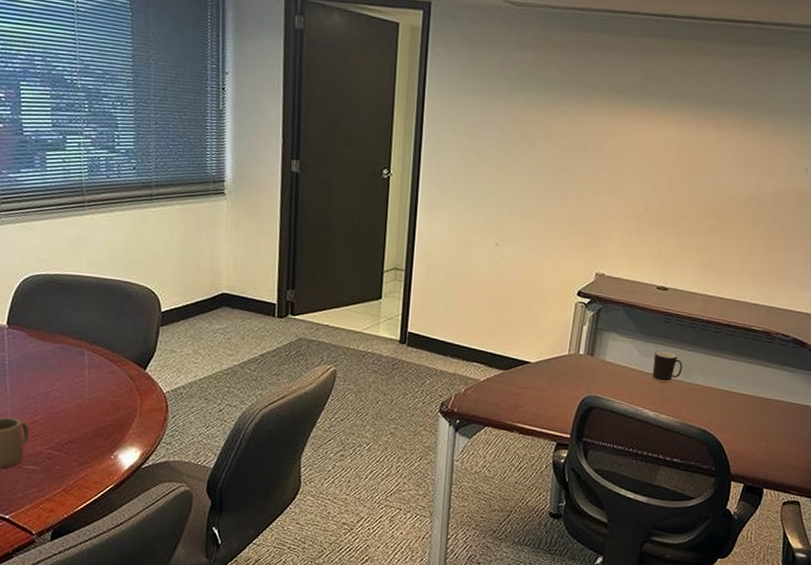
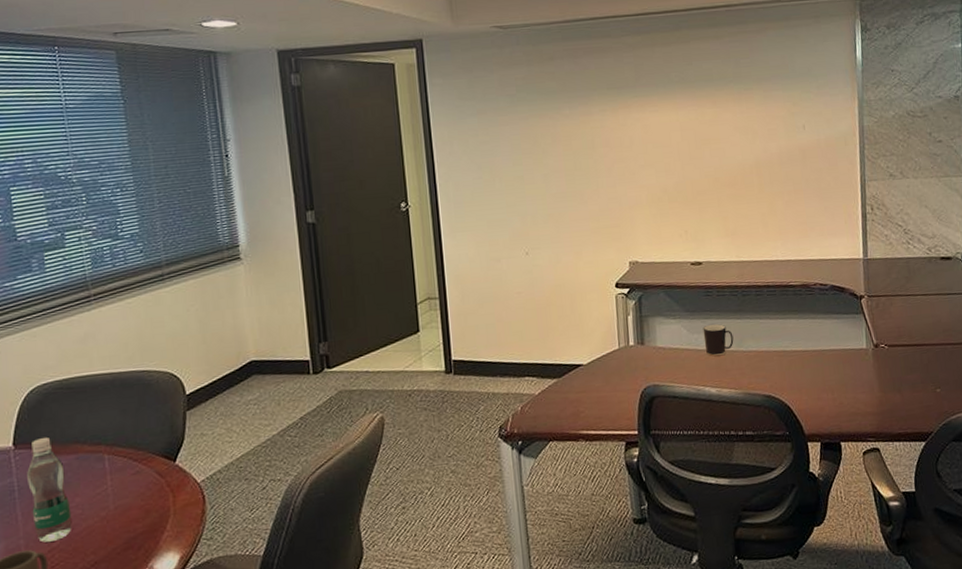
bottle: none [17,323,52,415] -> present [27,438,72,542]

